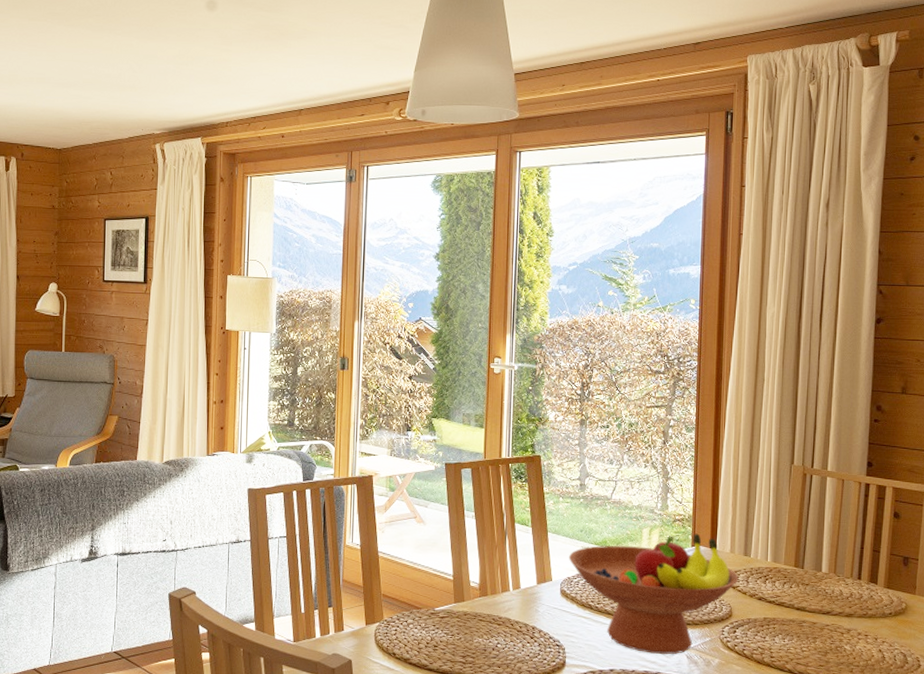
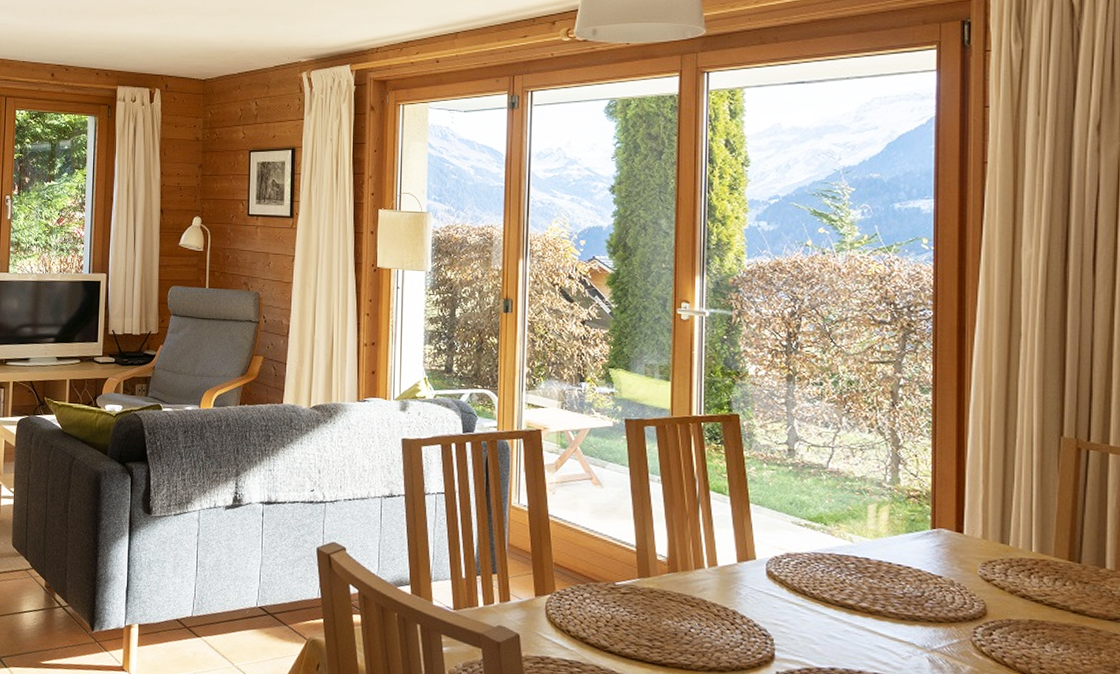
fruit bowl: present [569,533,739,655] -> none [776,513,994,656]

